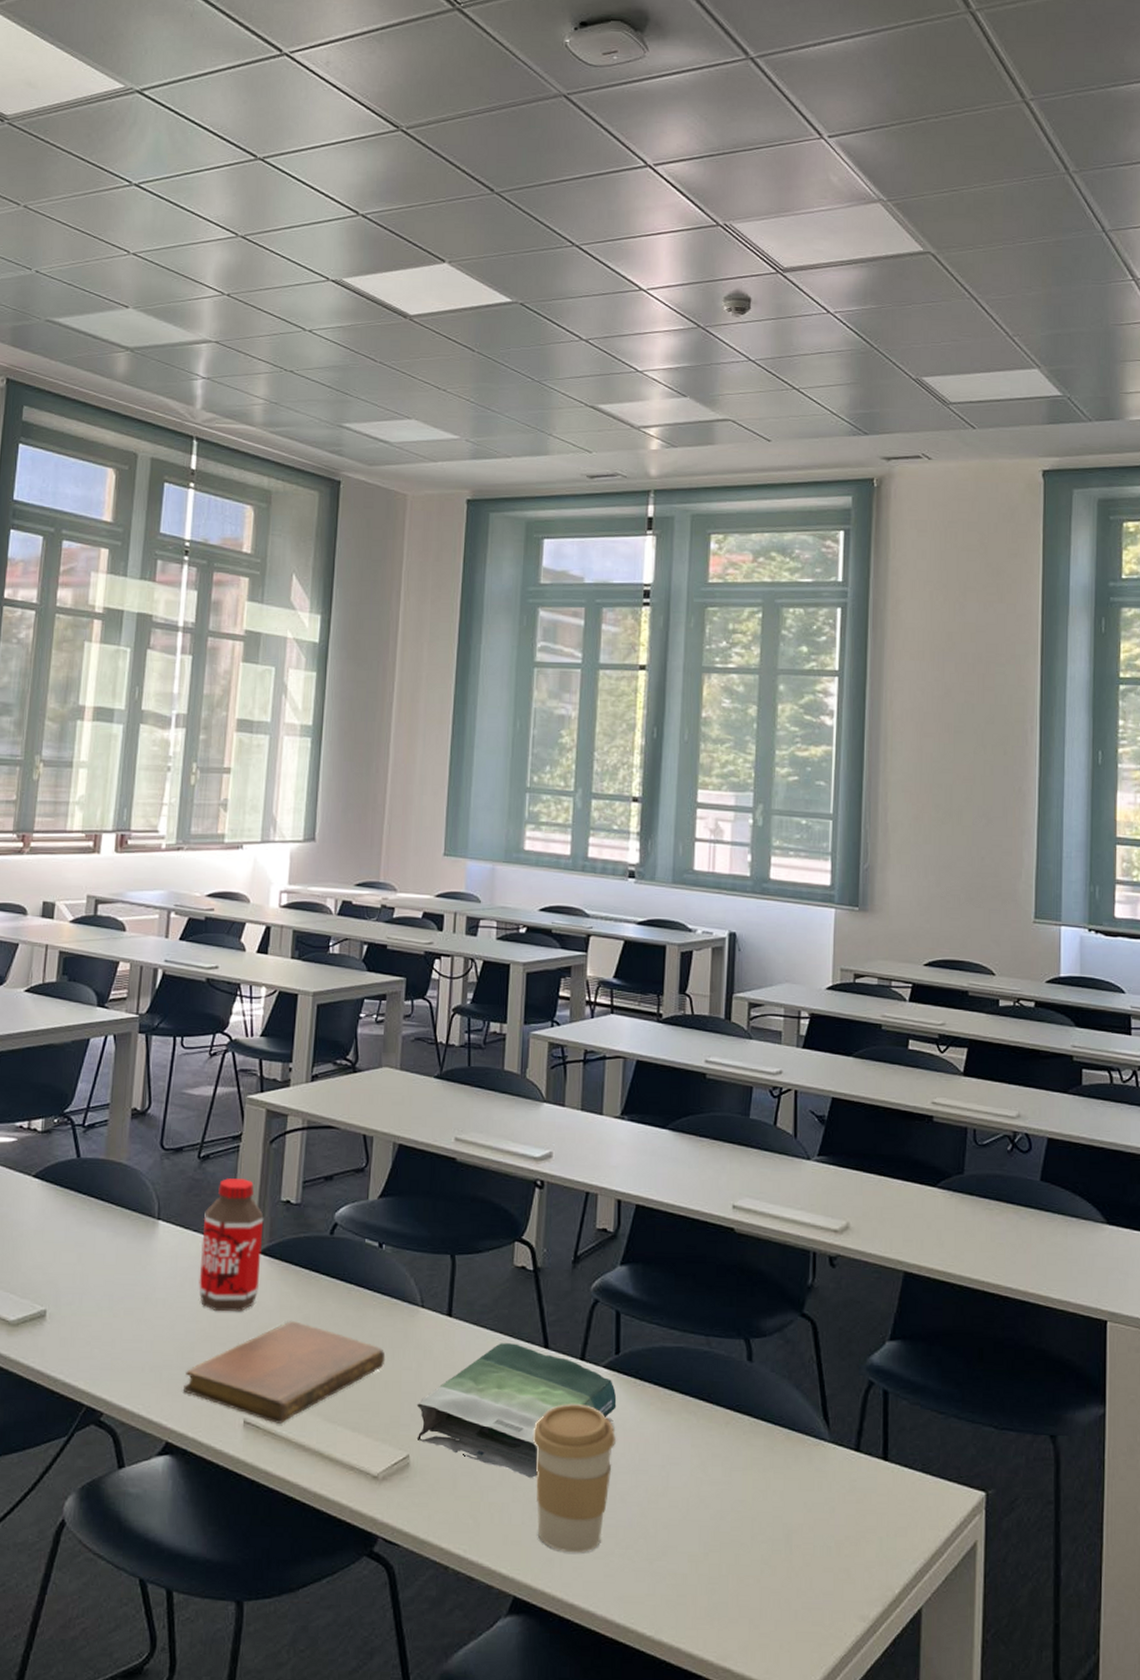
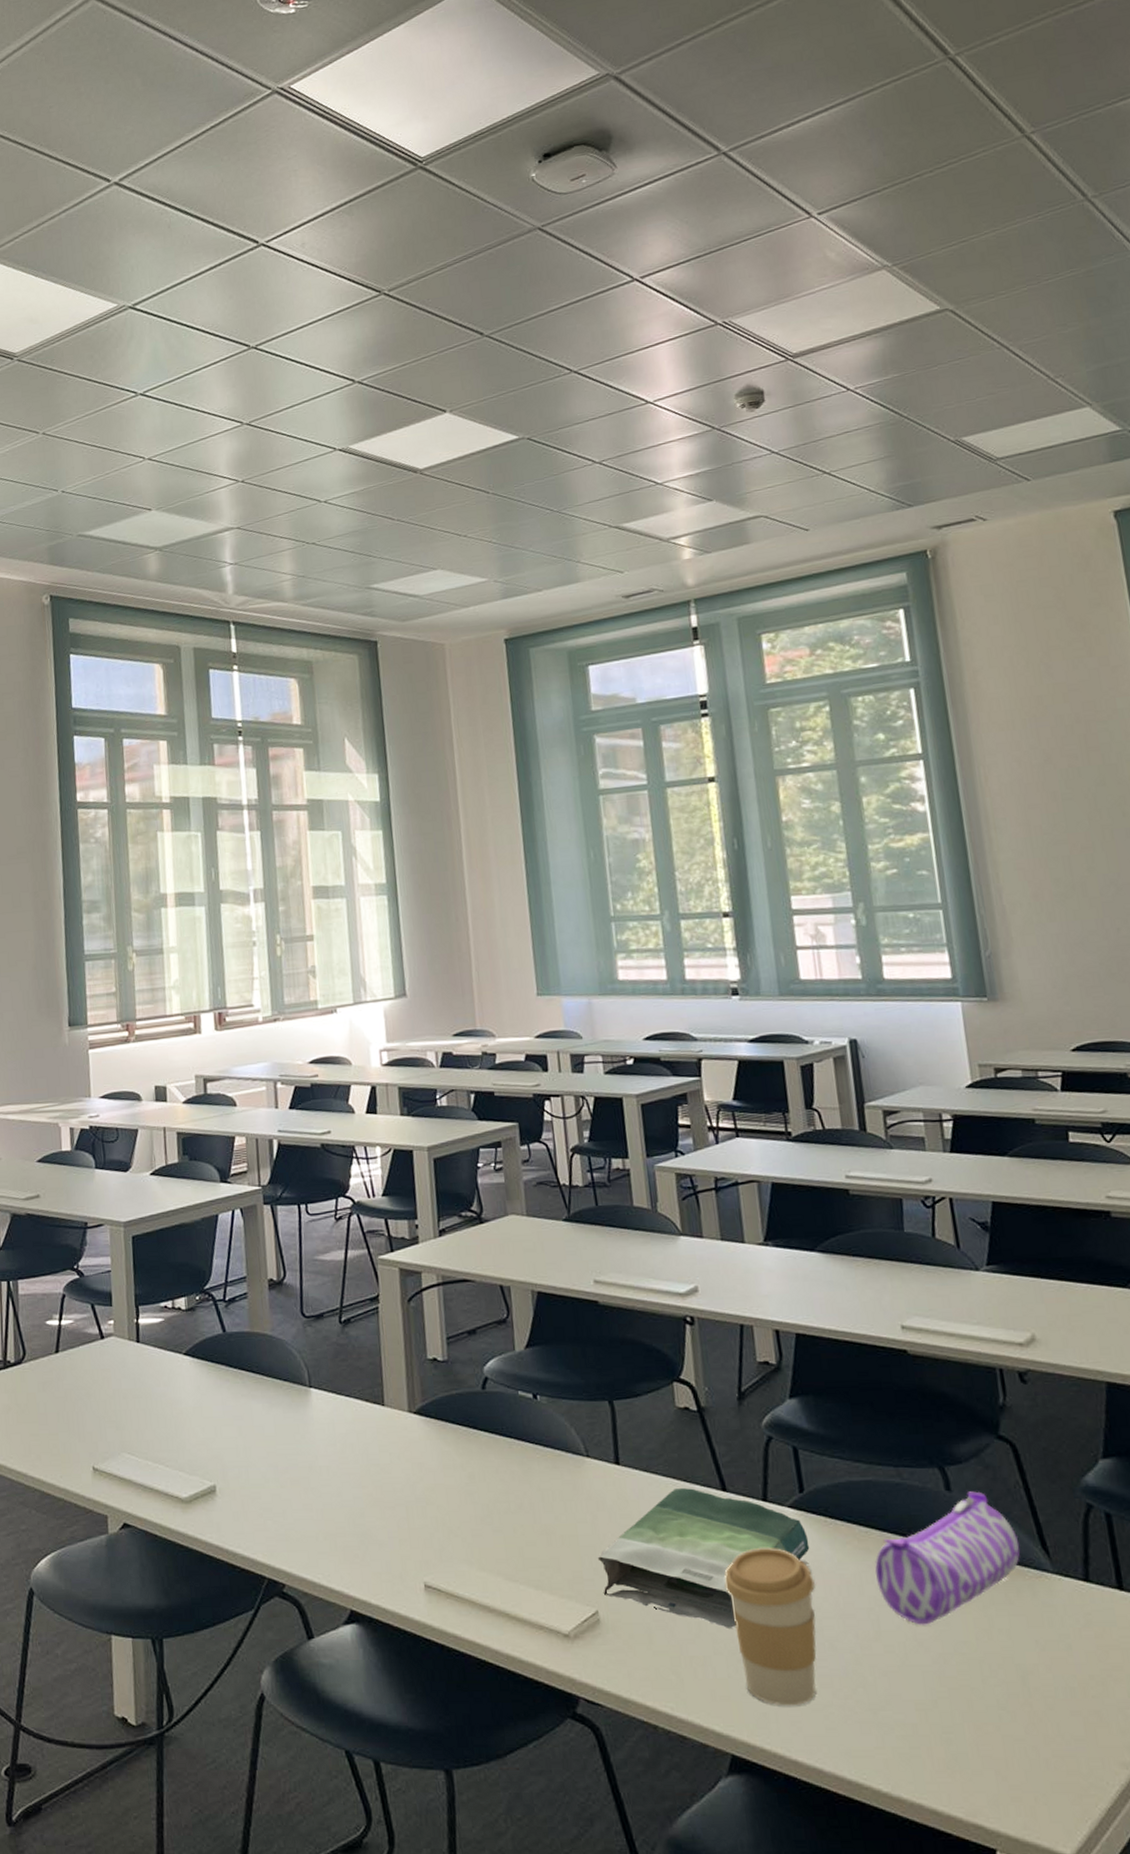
notebook: present [182,1321,386,1424] -> none [359,1480,558,1585]
bottle: present [199,1178,264,1312] -> none [353,1340,419,1476]
pencil case: none [673,1363,805,1484] -> present [874,1491,1021,1625]

